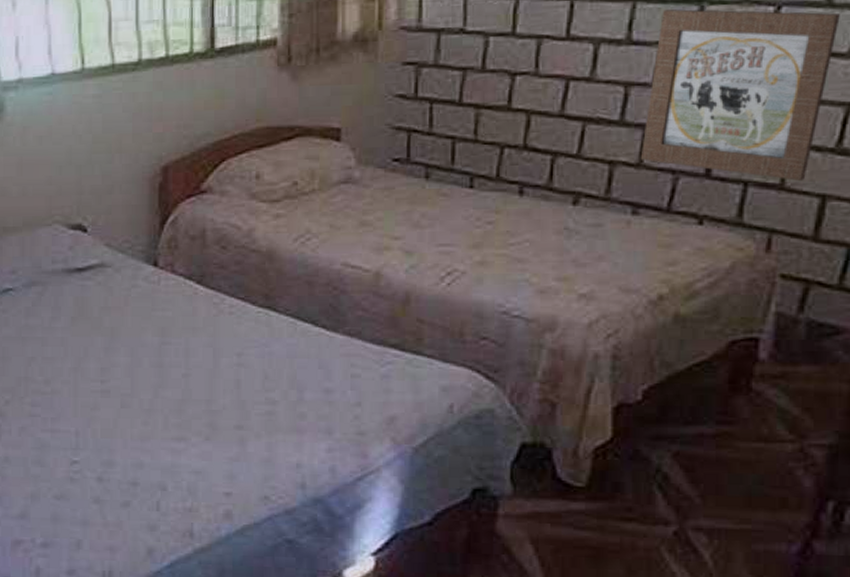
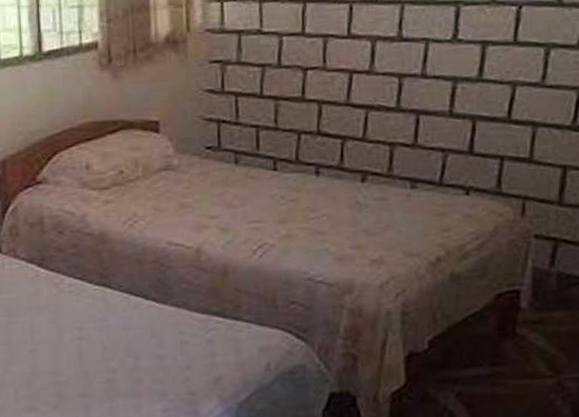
wall art: present [640,9,840,181] -> none [415,10,569,154]

